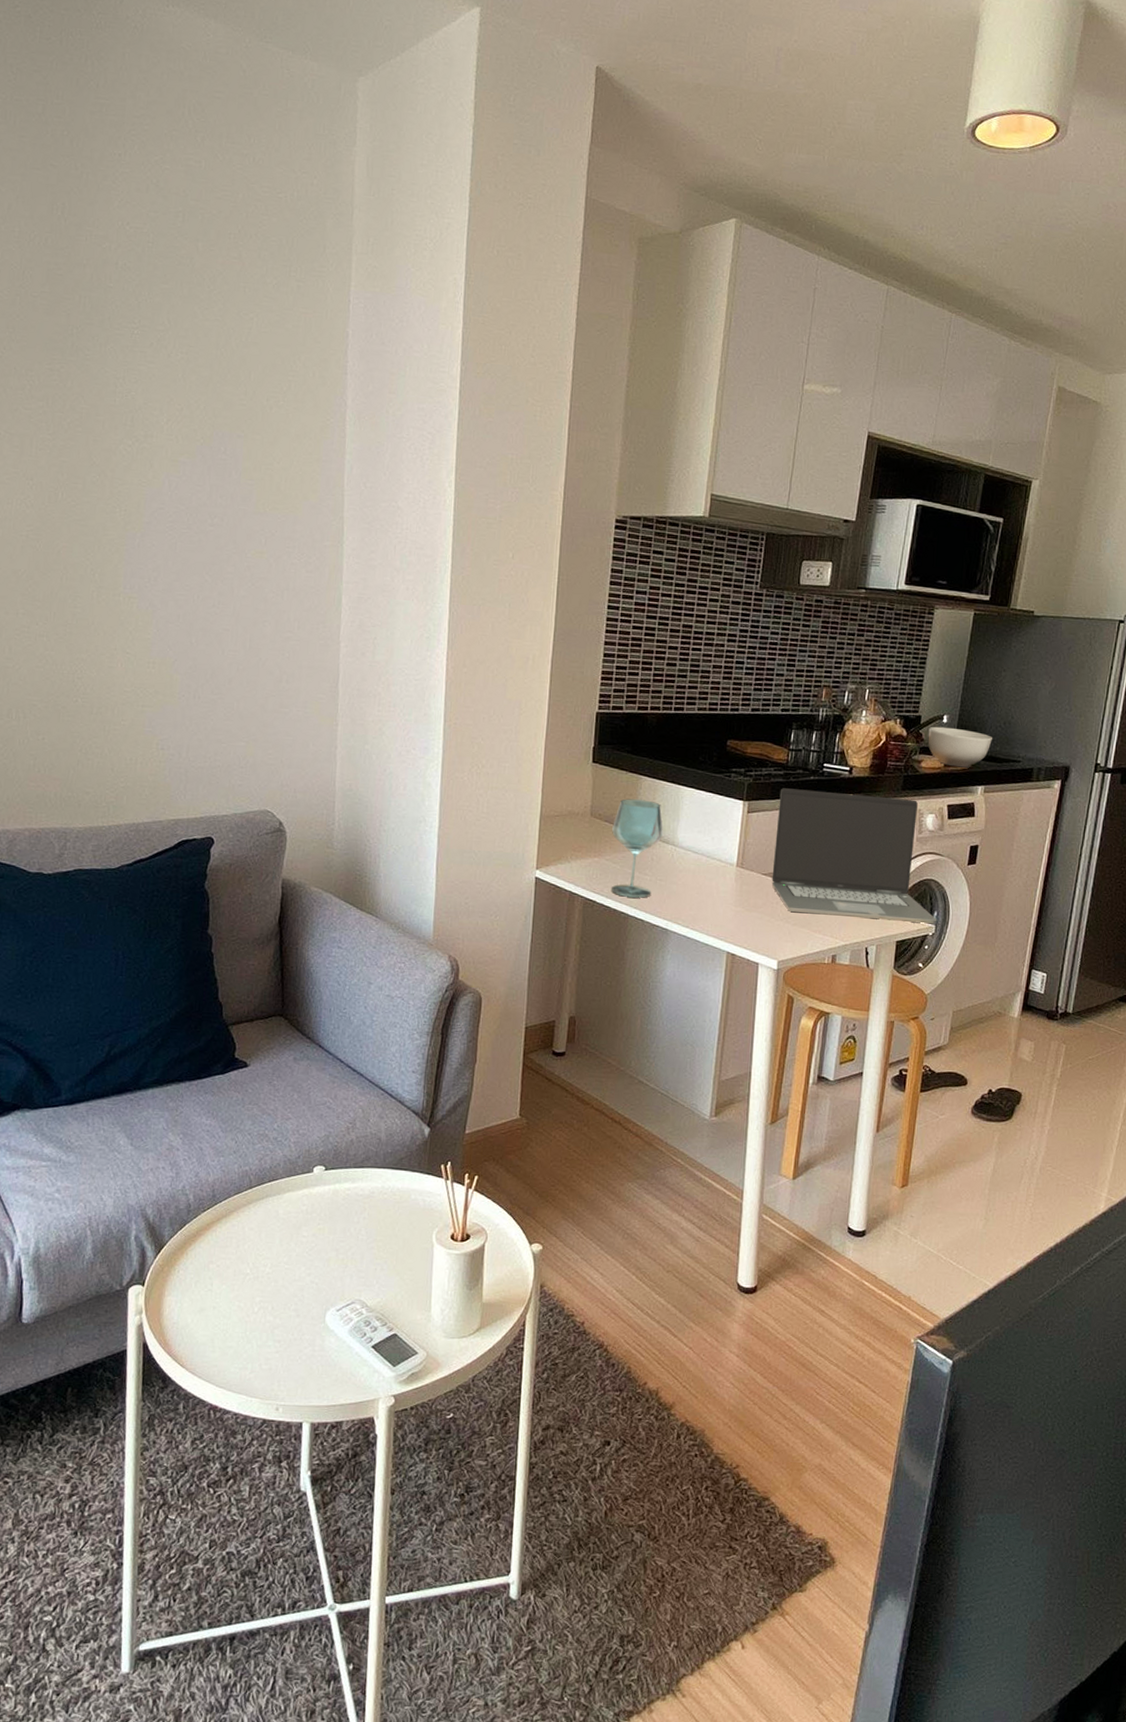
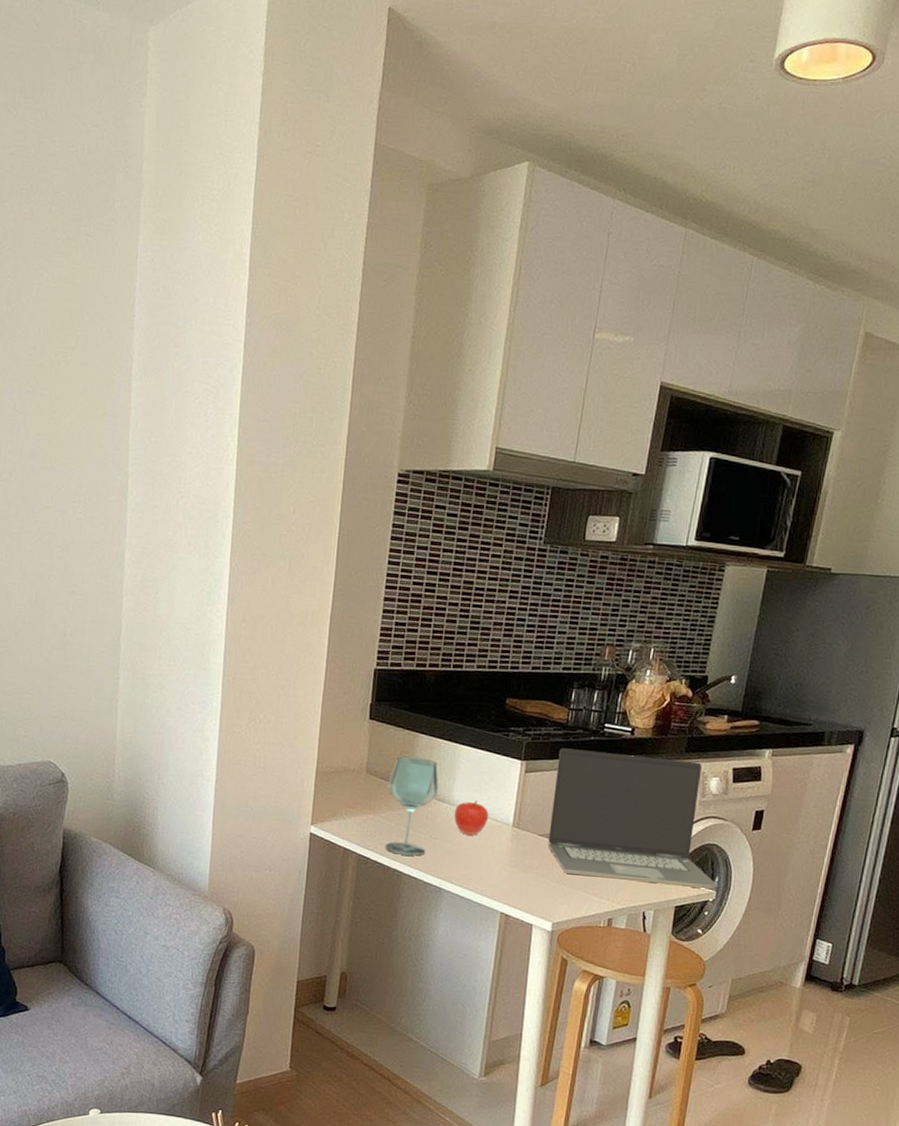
fruit: none [678,841,713,876] -> present [454,800,489,836]
bowl: present [927,726,993,768] -> none [714,687,783,731]

